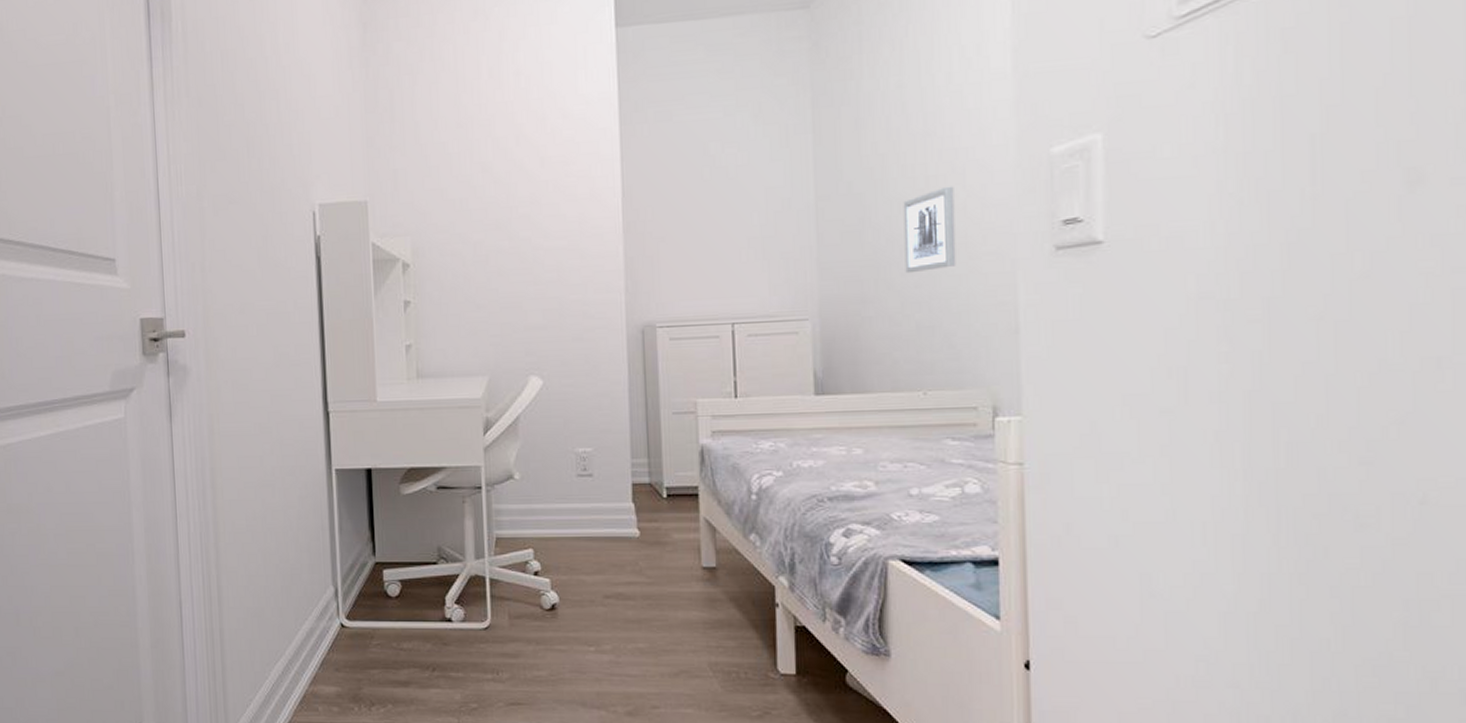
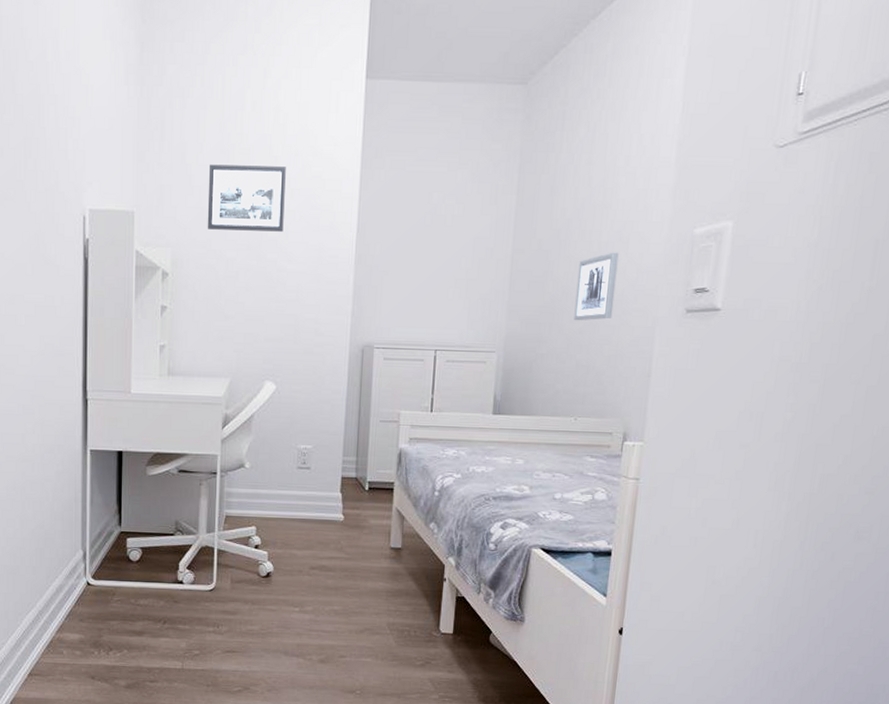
picture frame: none [446,134,536,212] -> present [207,164,286,232]

